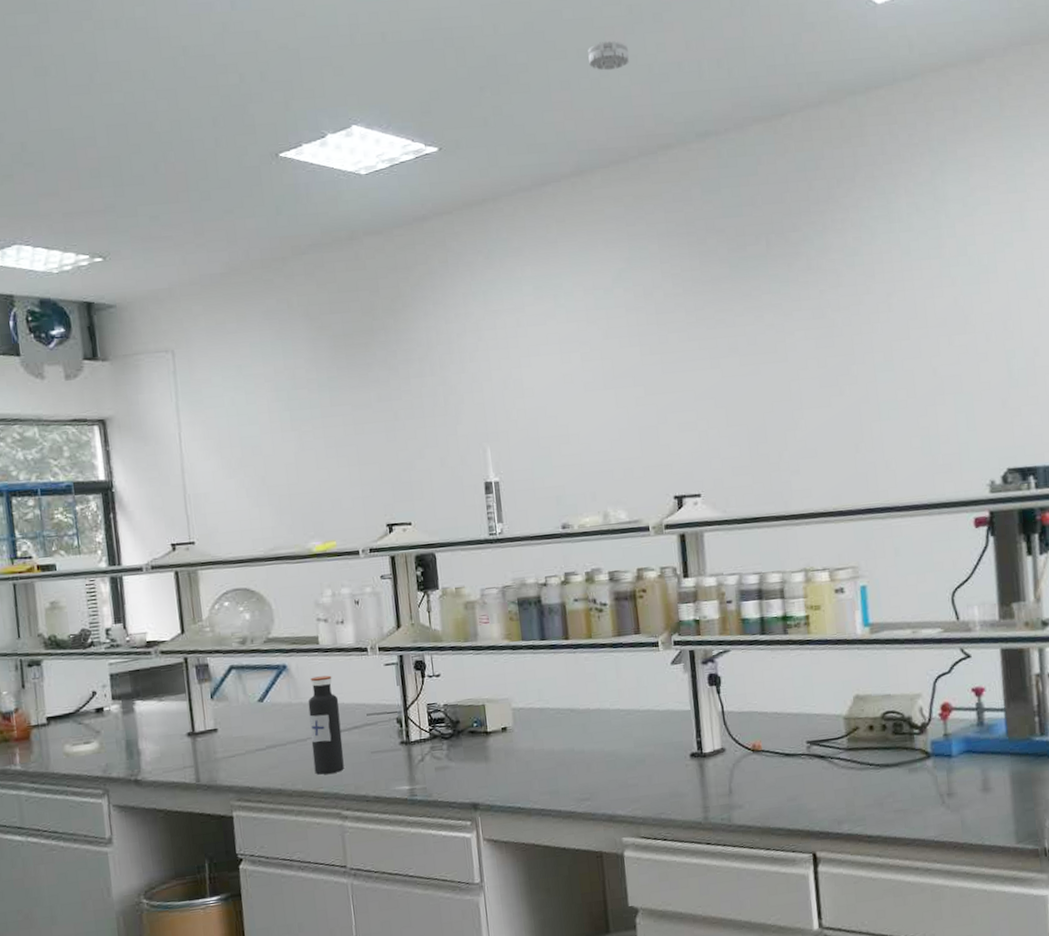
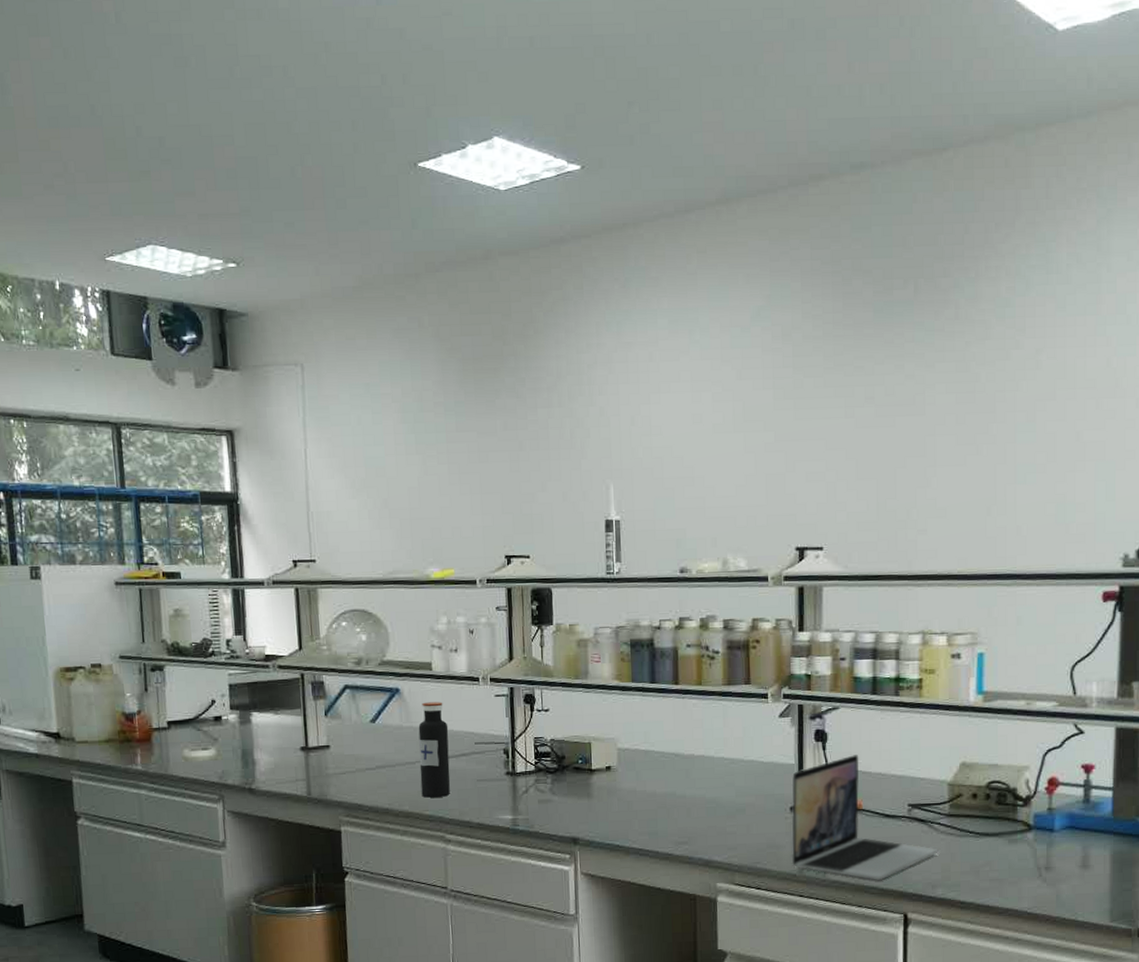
smoke detector: present [588,41,629,71] -> none [744,58,788,91]
laptop: none [689,696,841,822] -> present [791,755,938,881]

